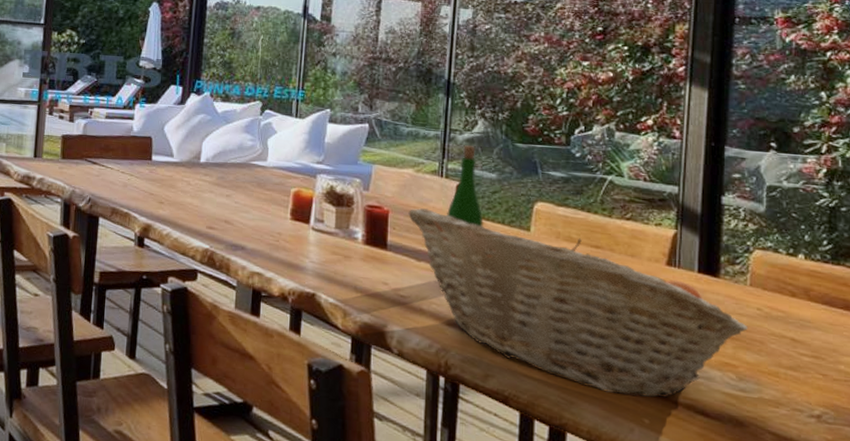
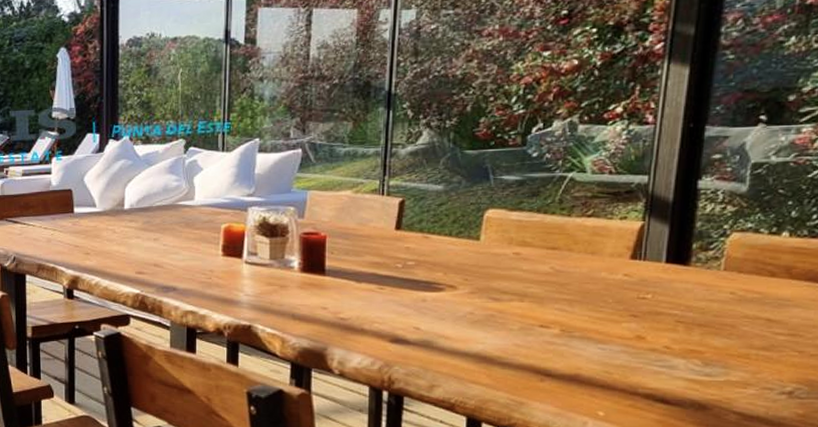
fruit basket: present [408,208,748,398] -> none [347,229,718,392]
wine bottle: present [447,145,483,227] -> none [389,159,429,241]

